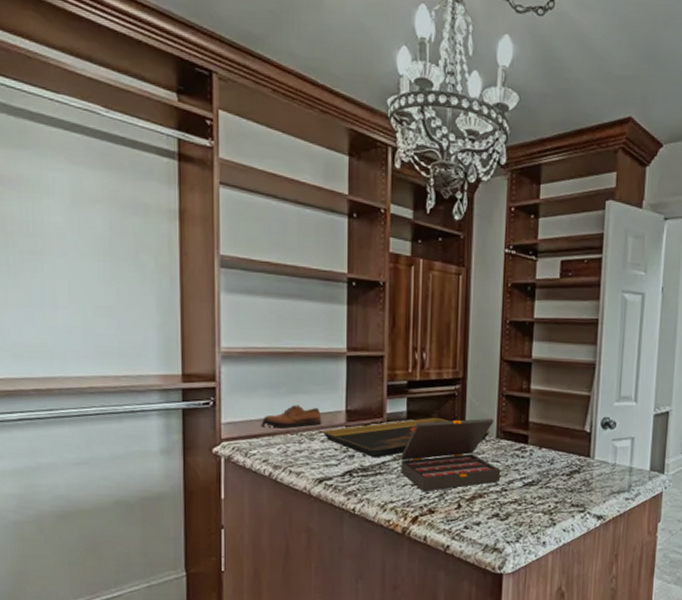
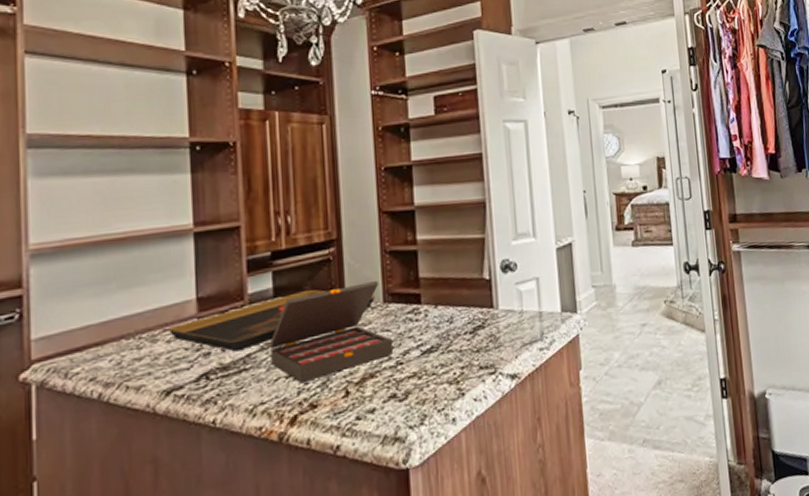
shoe: present [261,405,322,428] -> none [85,301,167,336]

